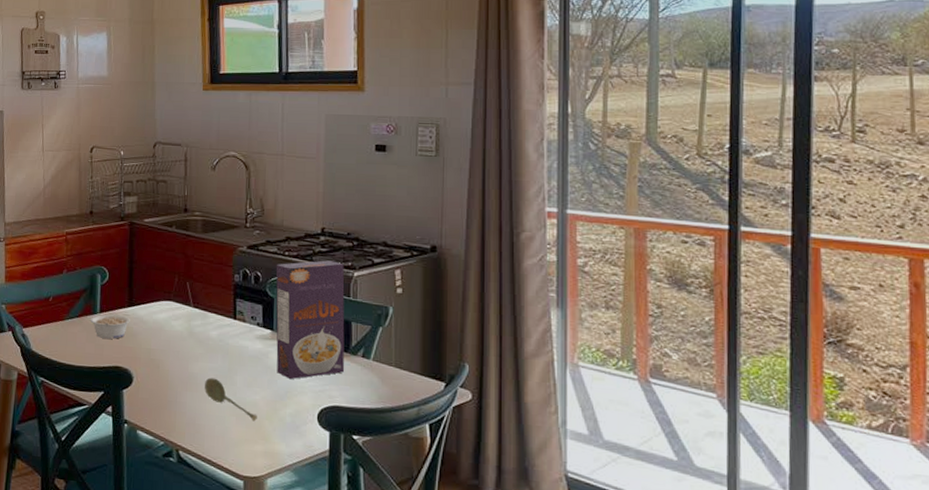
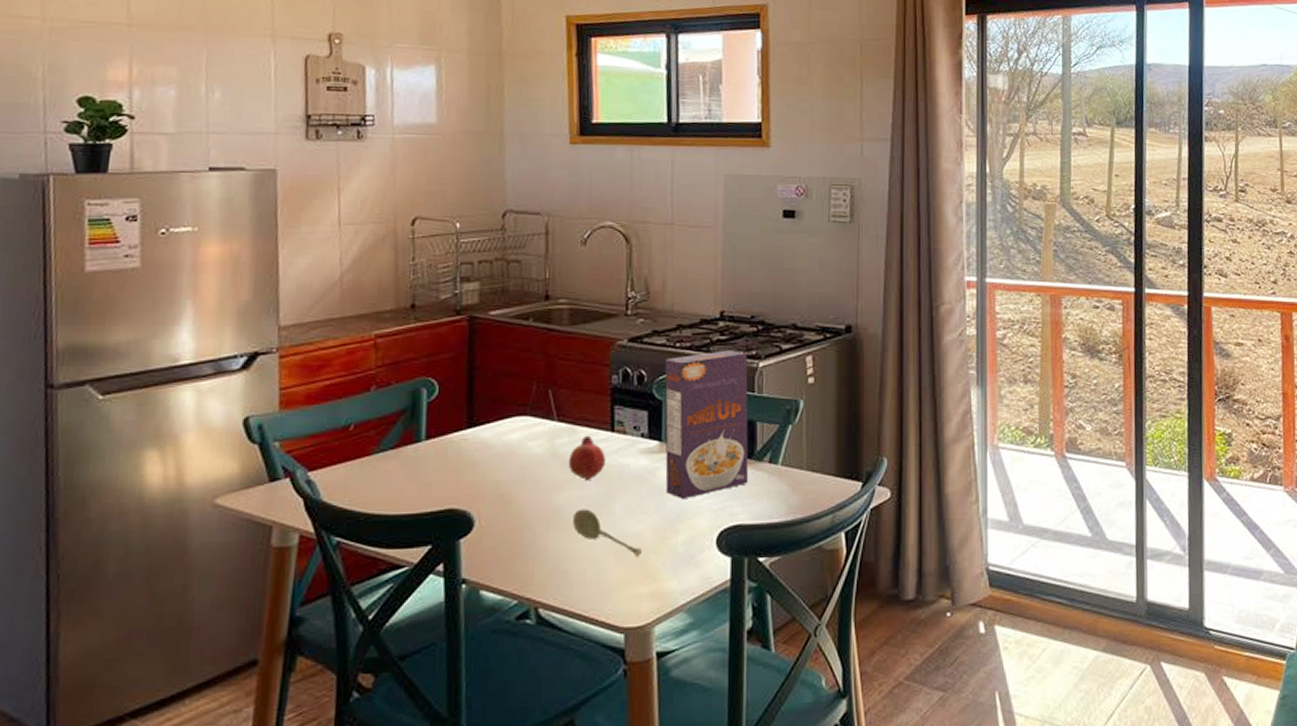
legume: present [90,314,130,339] -> none [412,440,470,474]
fruit: none [201,320,230,356] -> present [568,435,607,481]

